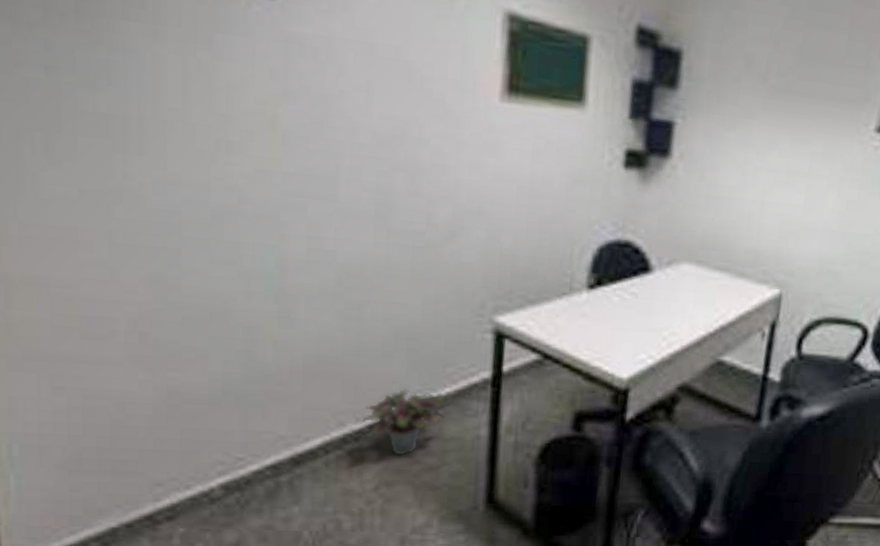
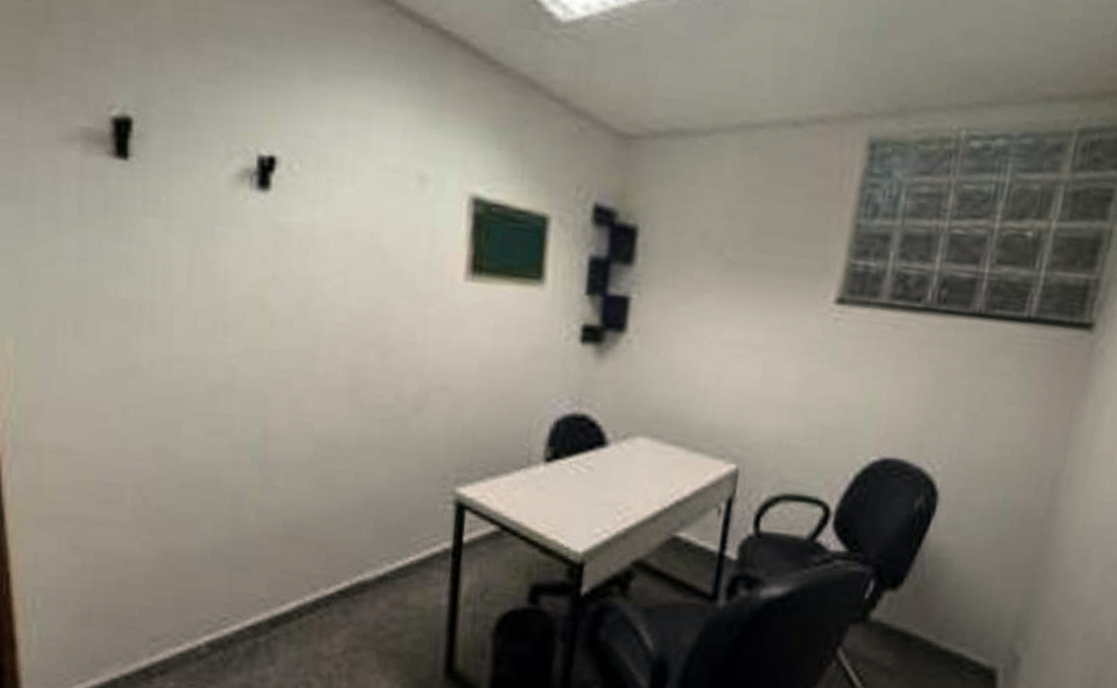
potted plant: present [359,389,446,456] -> none [330,557,409,622]

